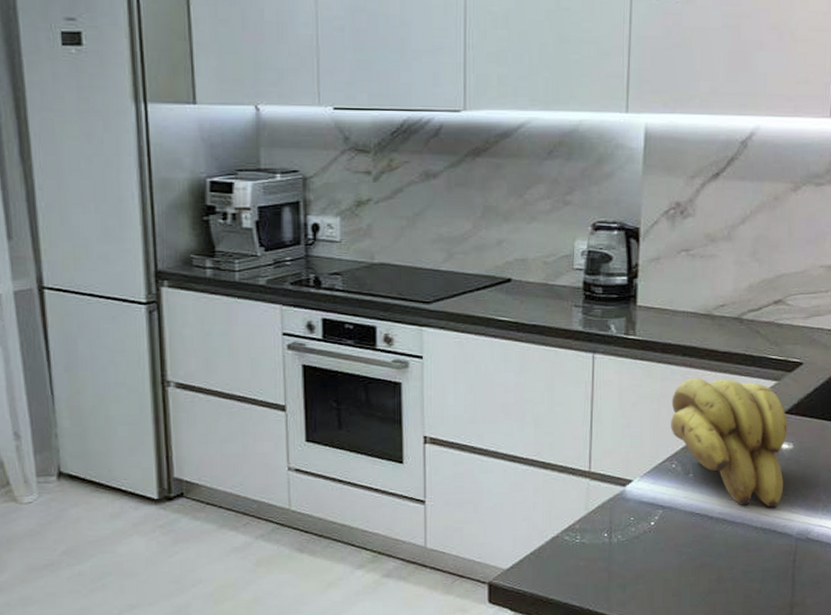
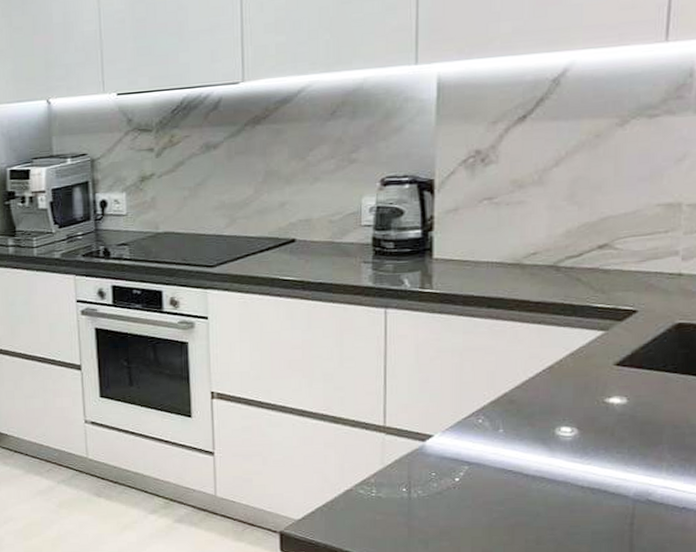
banana bunch: present [671,378,788,508] -> none [476,330,619,466]

